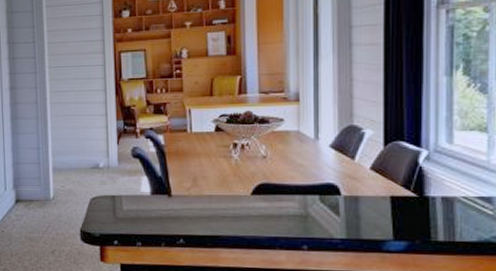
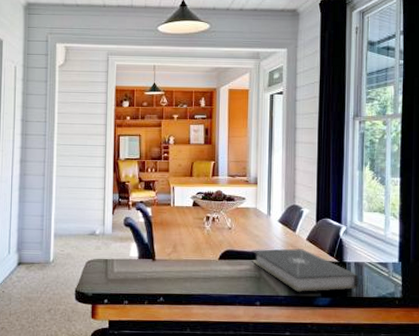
book: none [294,179,448,235] -> present [251,248,359,293]

